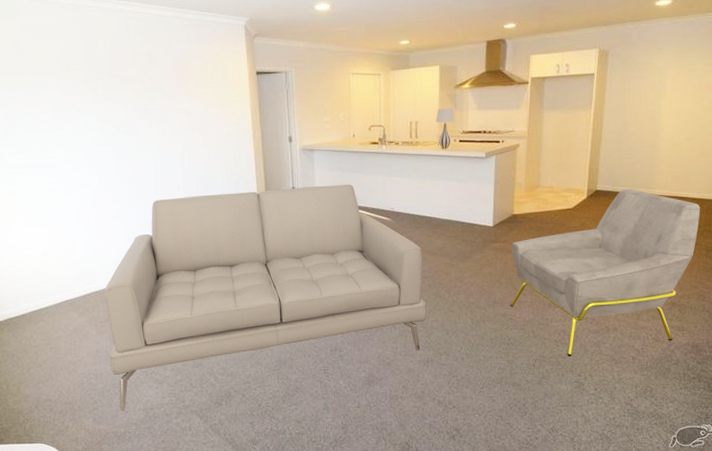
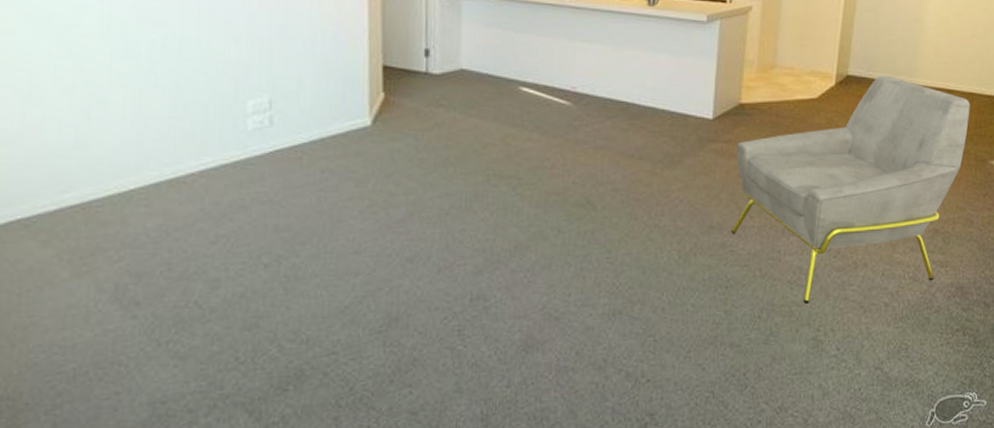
sofa: present [105,184,427,410] -> none [91,48,617,407]

